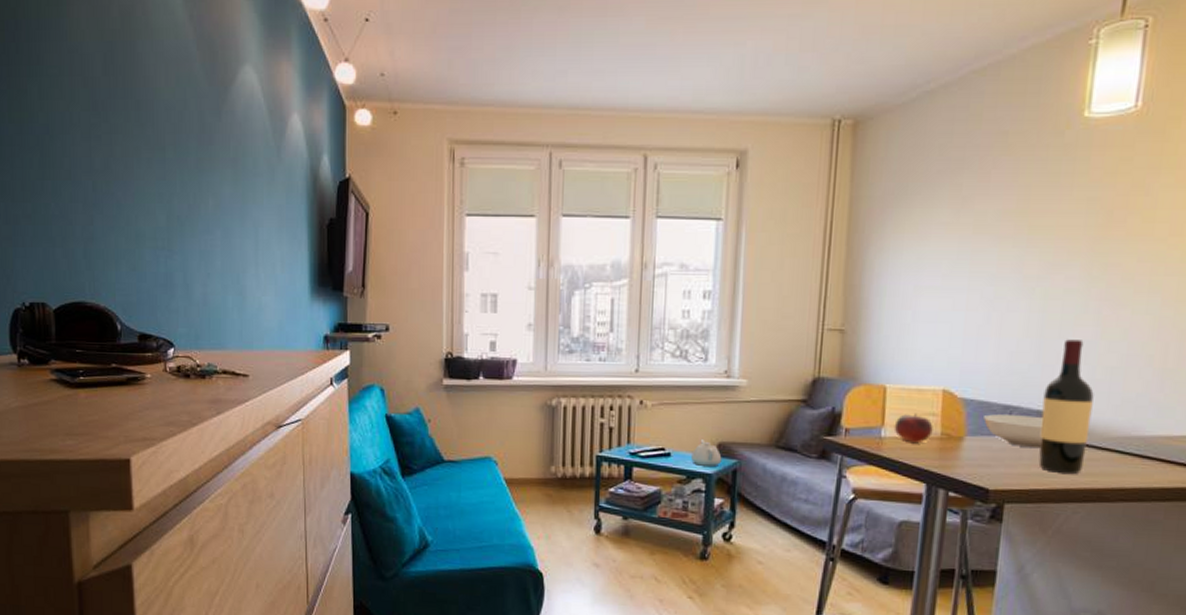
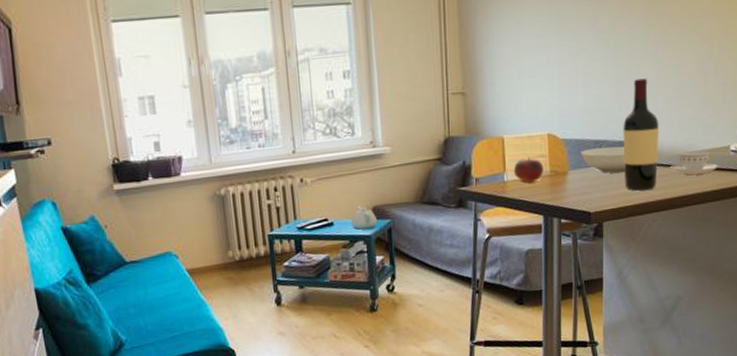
teacup: none [1103,435,1174,466] -> present [670,151,719,176]

